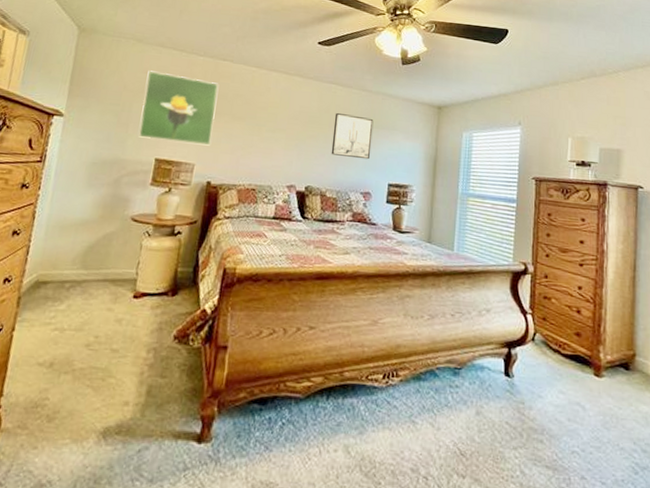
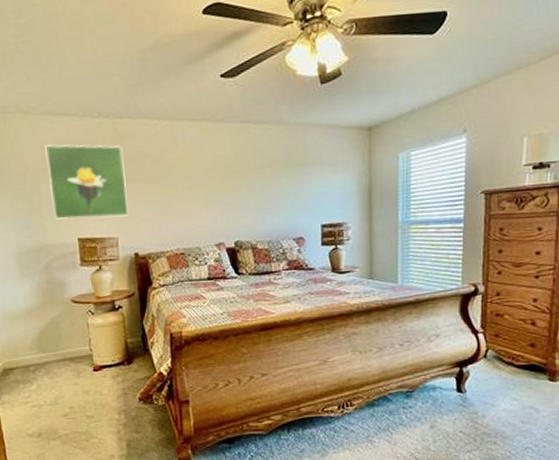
wall art: present [331,113,374,160] -> none [253,155,298,204]

